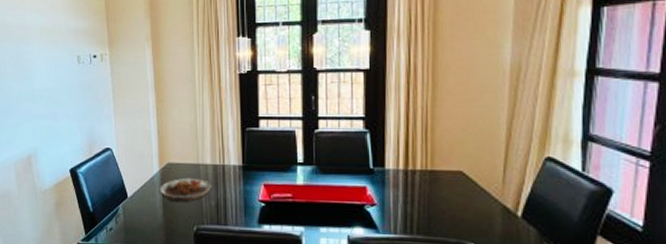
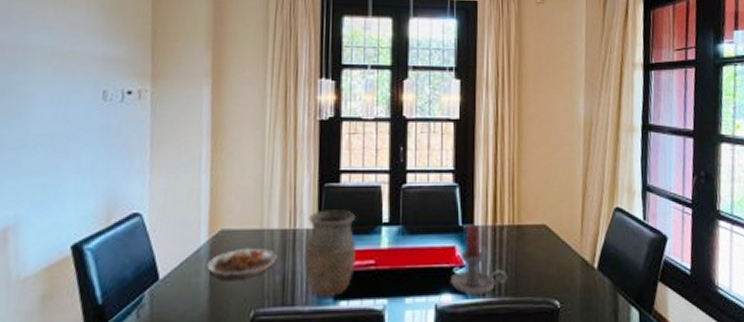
vase: none [232,150,275,221] -> present [303,210,356,298]
candle holder: none [361,167,420,232] -> present [450,224,508,296]

